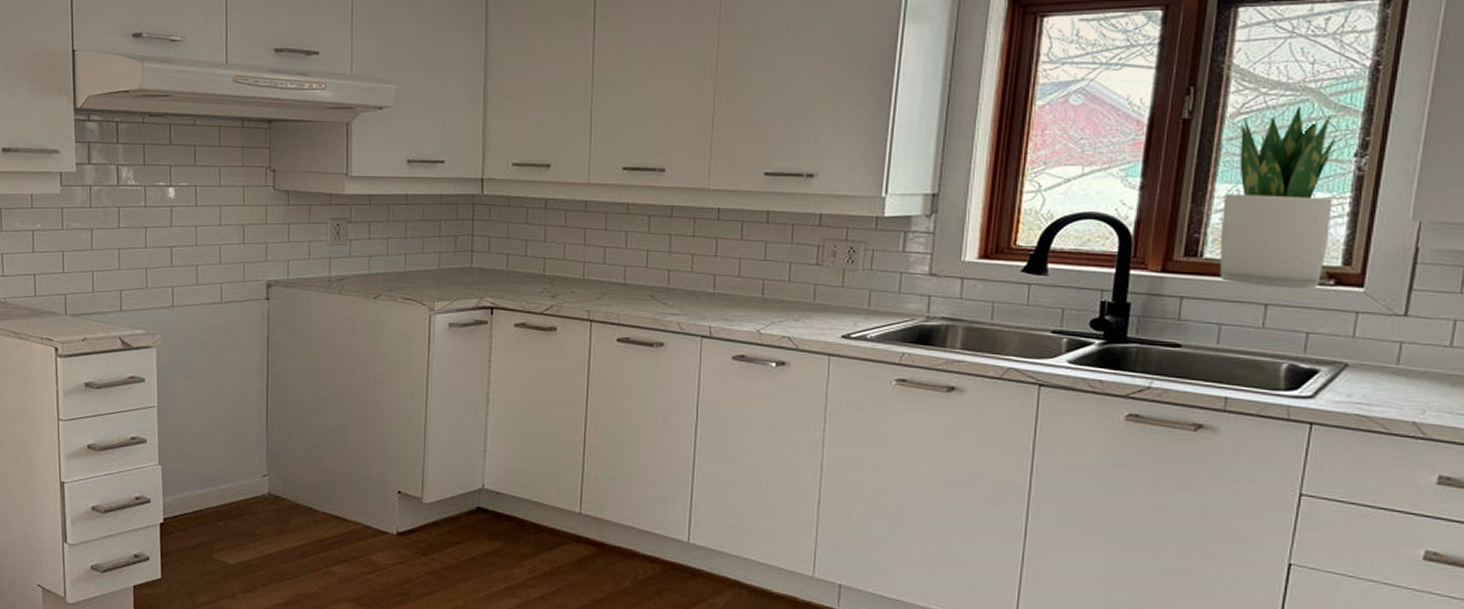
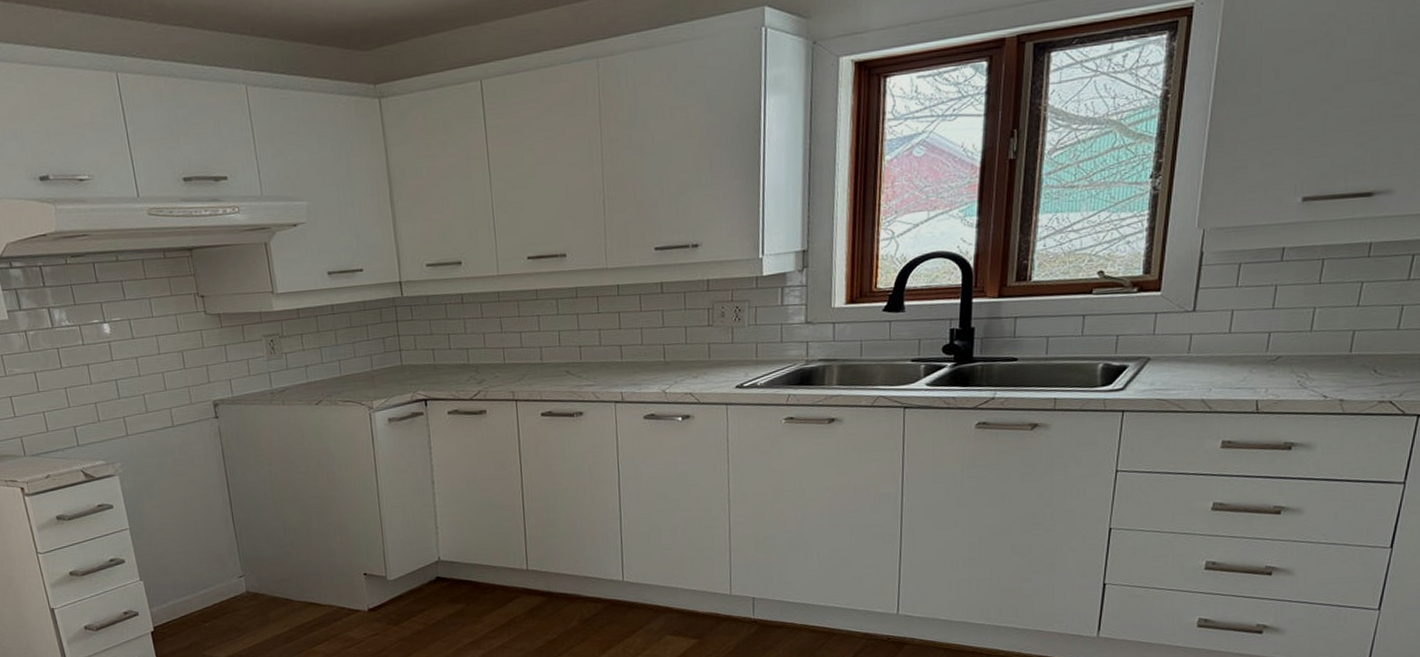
planter: present [1219,106,1337,289] -> none [1044,138,1136,300]

